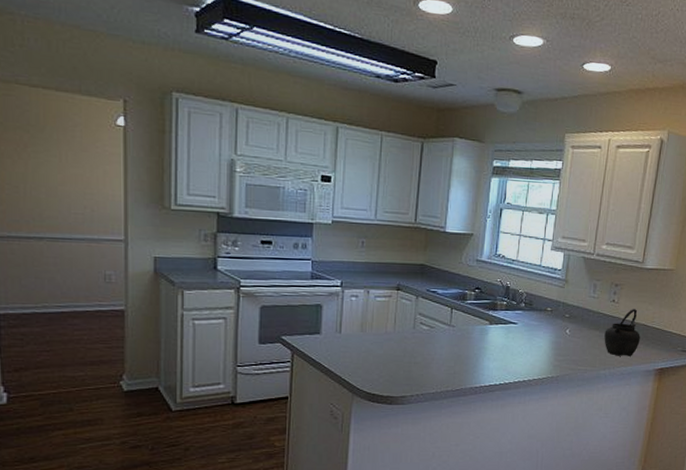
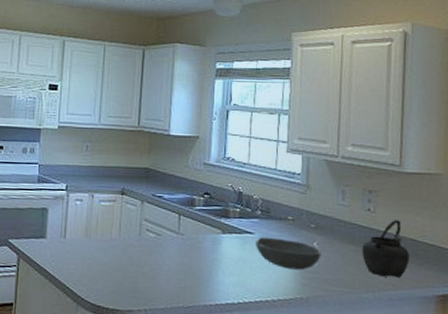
bowl: none [518,326,572,354] -> present [256,237,322,270]

